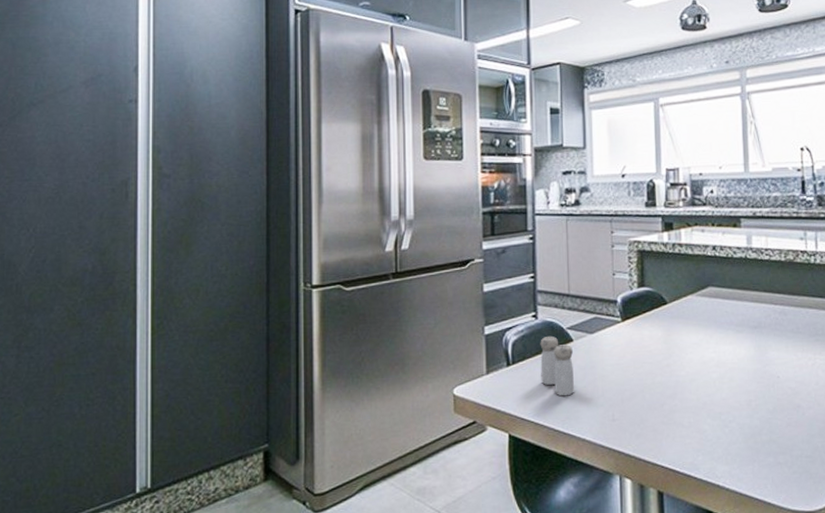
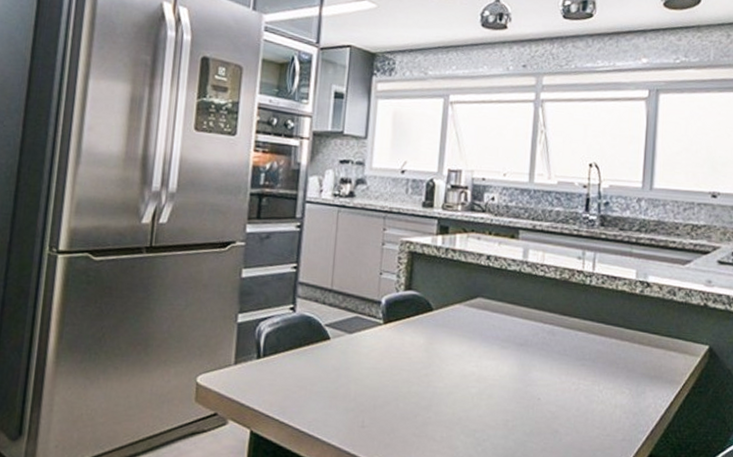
salt and pepper shaker: present [540,335,575,397] -> none [291,331,329,397]

